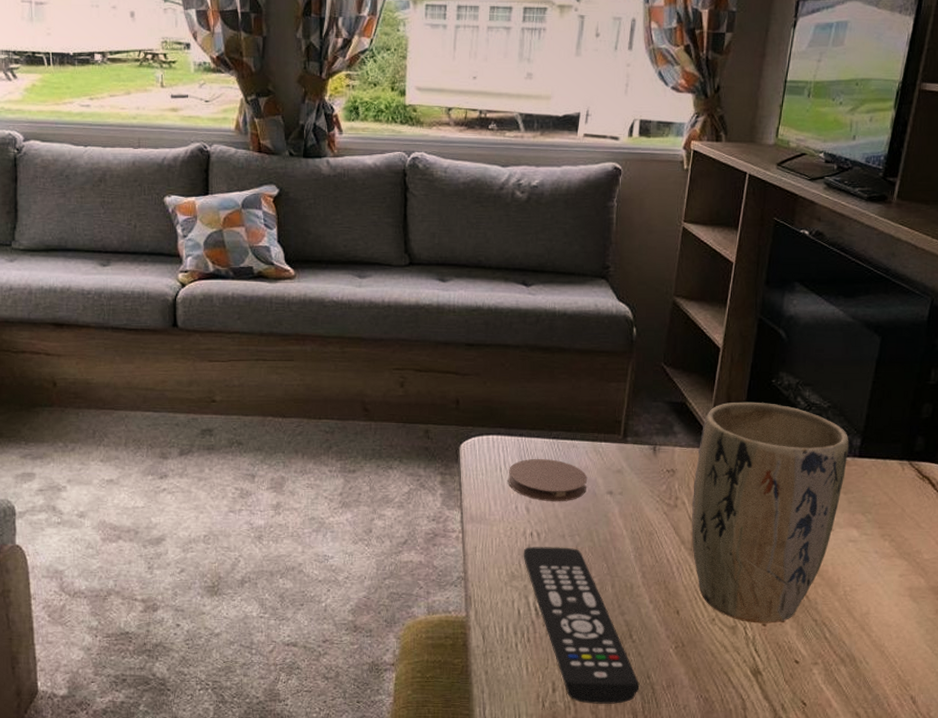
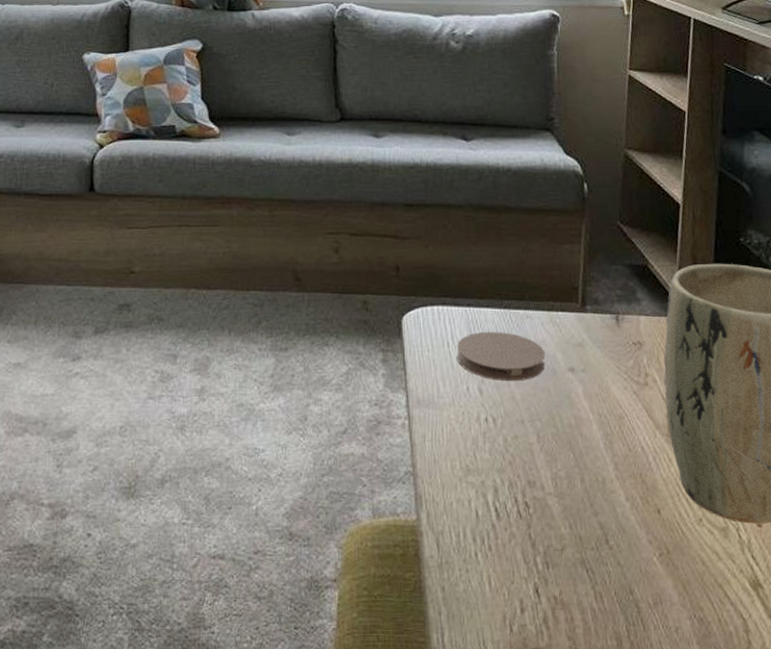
remote control: present [523,547,640,705] -> none [478,434,622,628]

